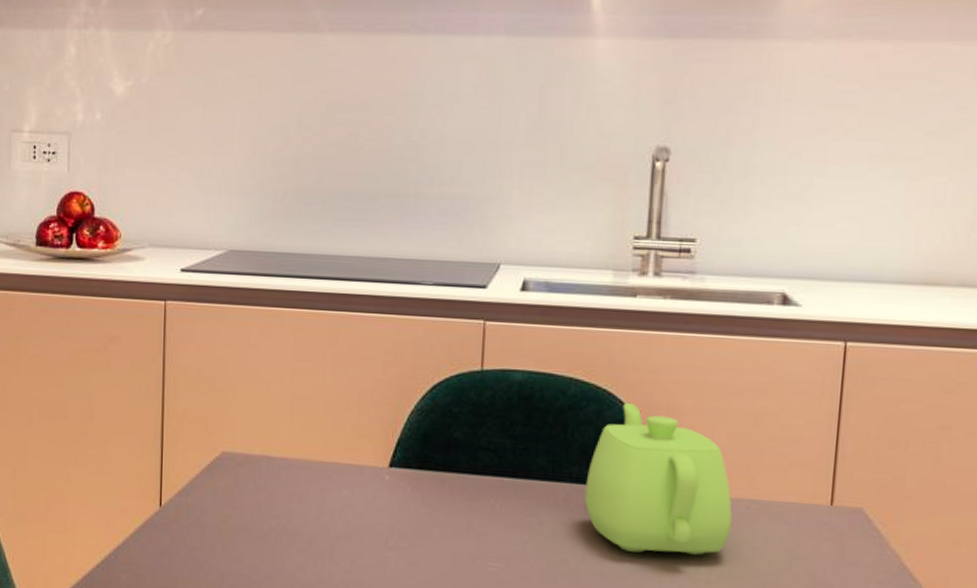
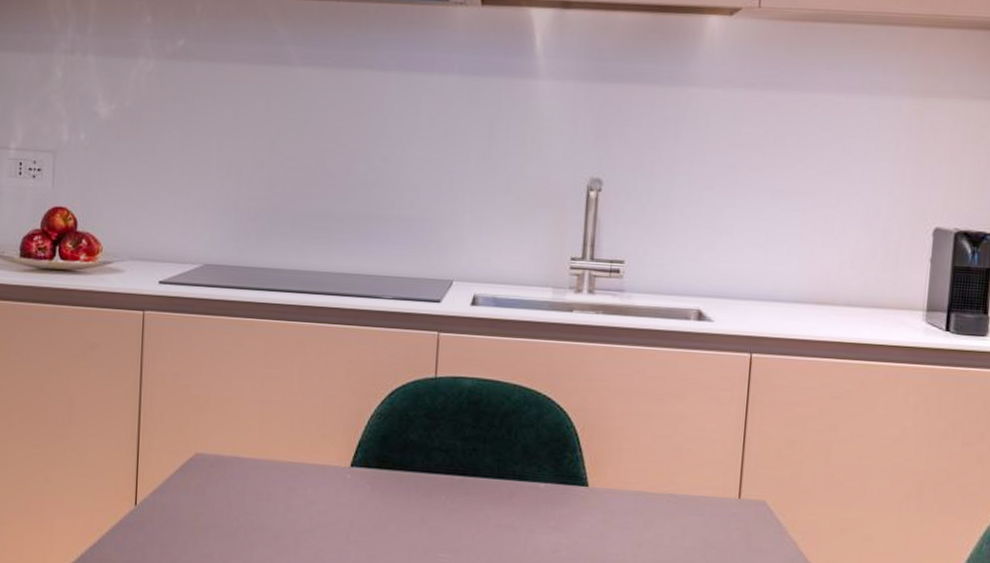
teapot: present [584,402,732,555] -> none [526,406,655,545]

